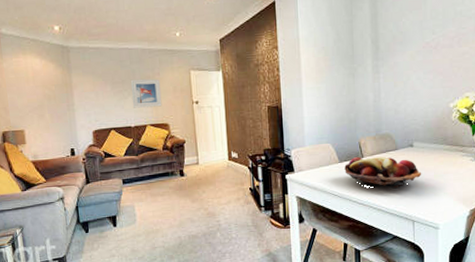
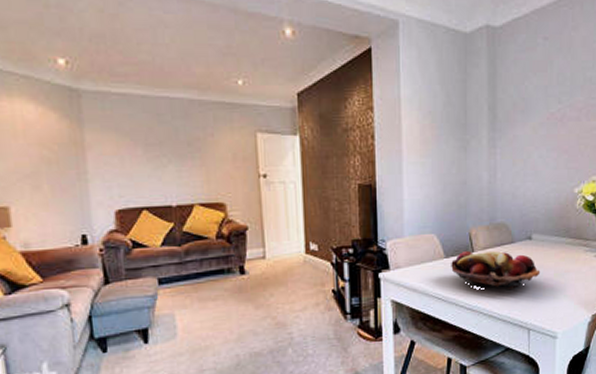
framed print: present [130,79,162,108] -> none [171,140,217,181]

